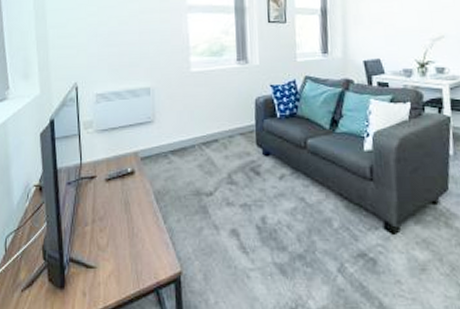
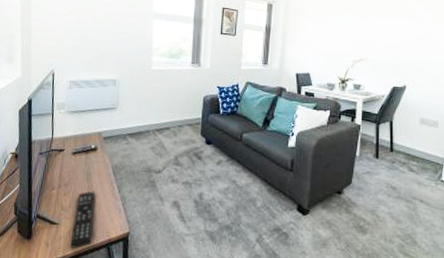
remote control: none [112,224,138,298] -> present [70,191,96,249]

